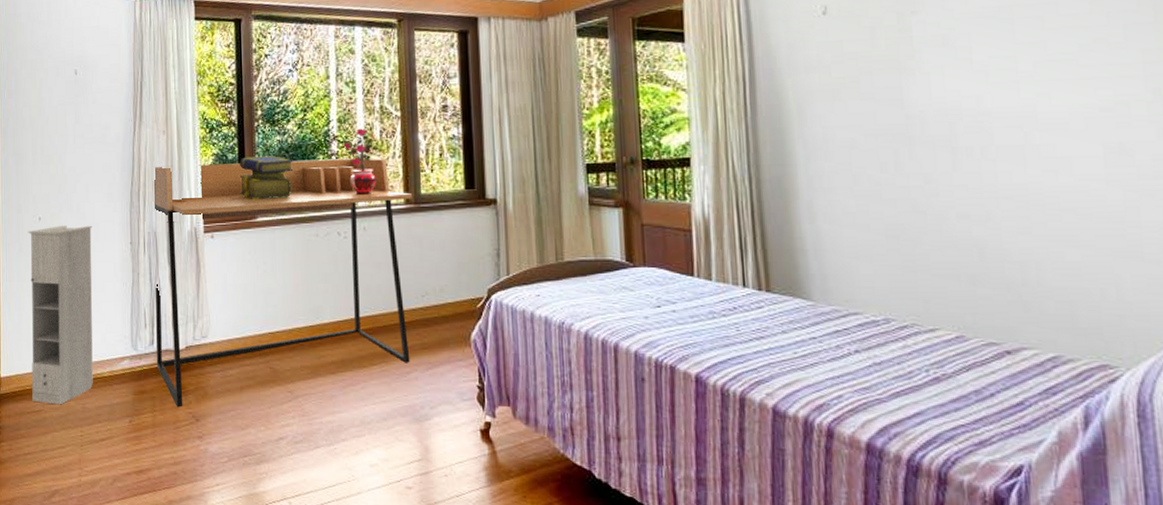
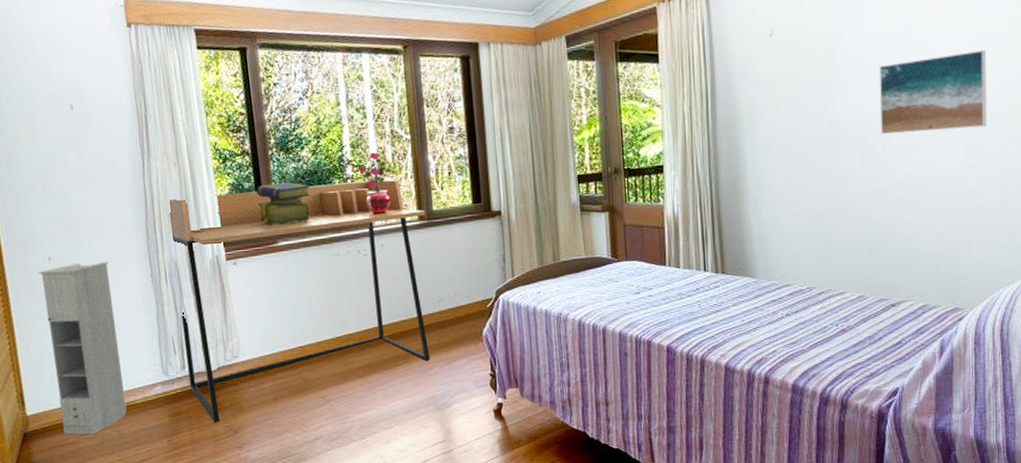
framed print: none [970,35,1133,133] -> present [878,50,986,134]

